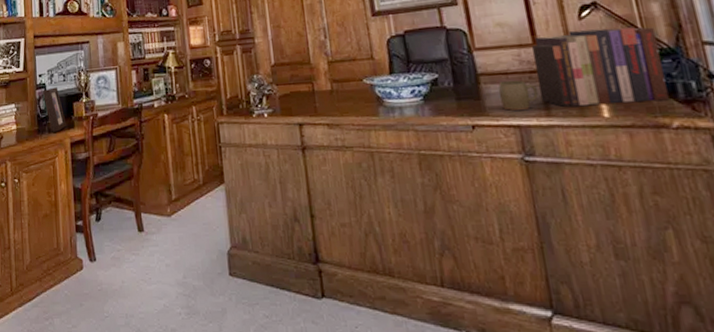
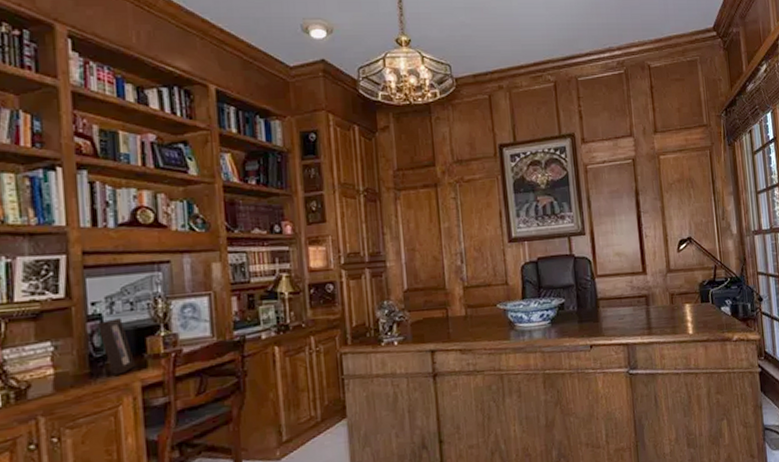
mug: present [498,80,539,111] -> none [613,303,644,331]
books: present [532,27,669,107] -> none [642,259,733,326]

